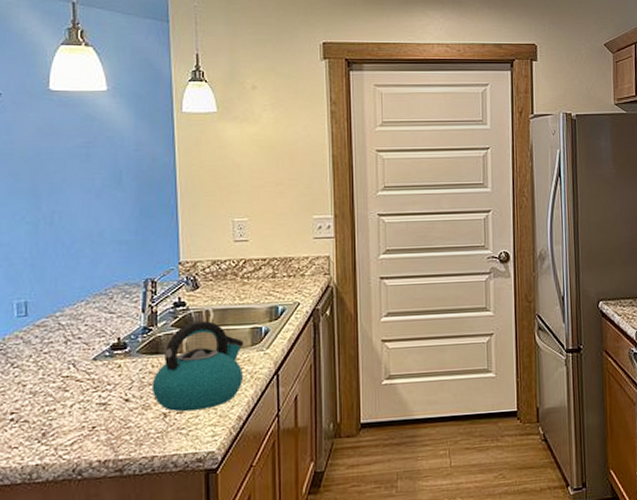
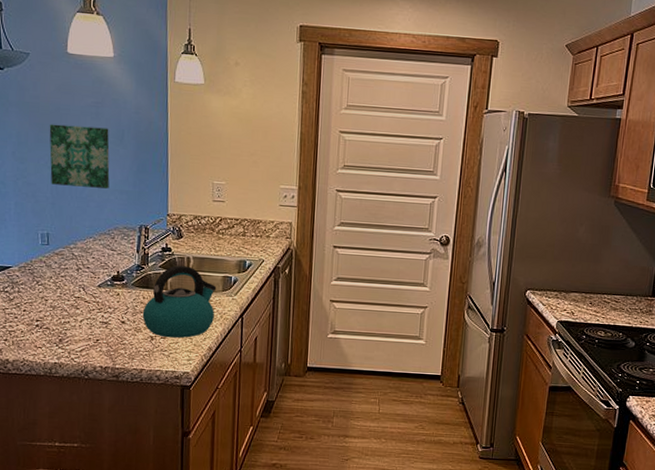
wall art: none [27,170,105,243] -> present [49,124,110,189]

